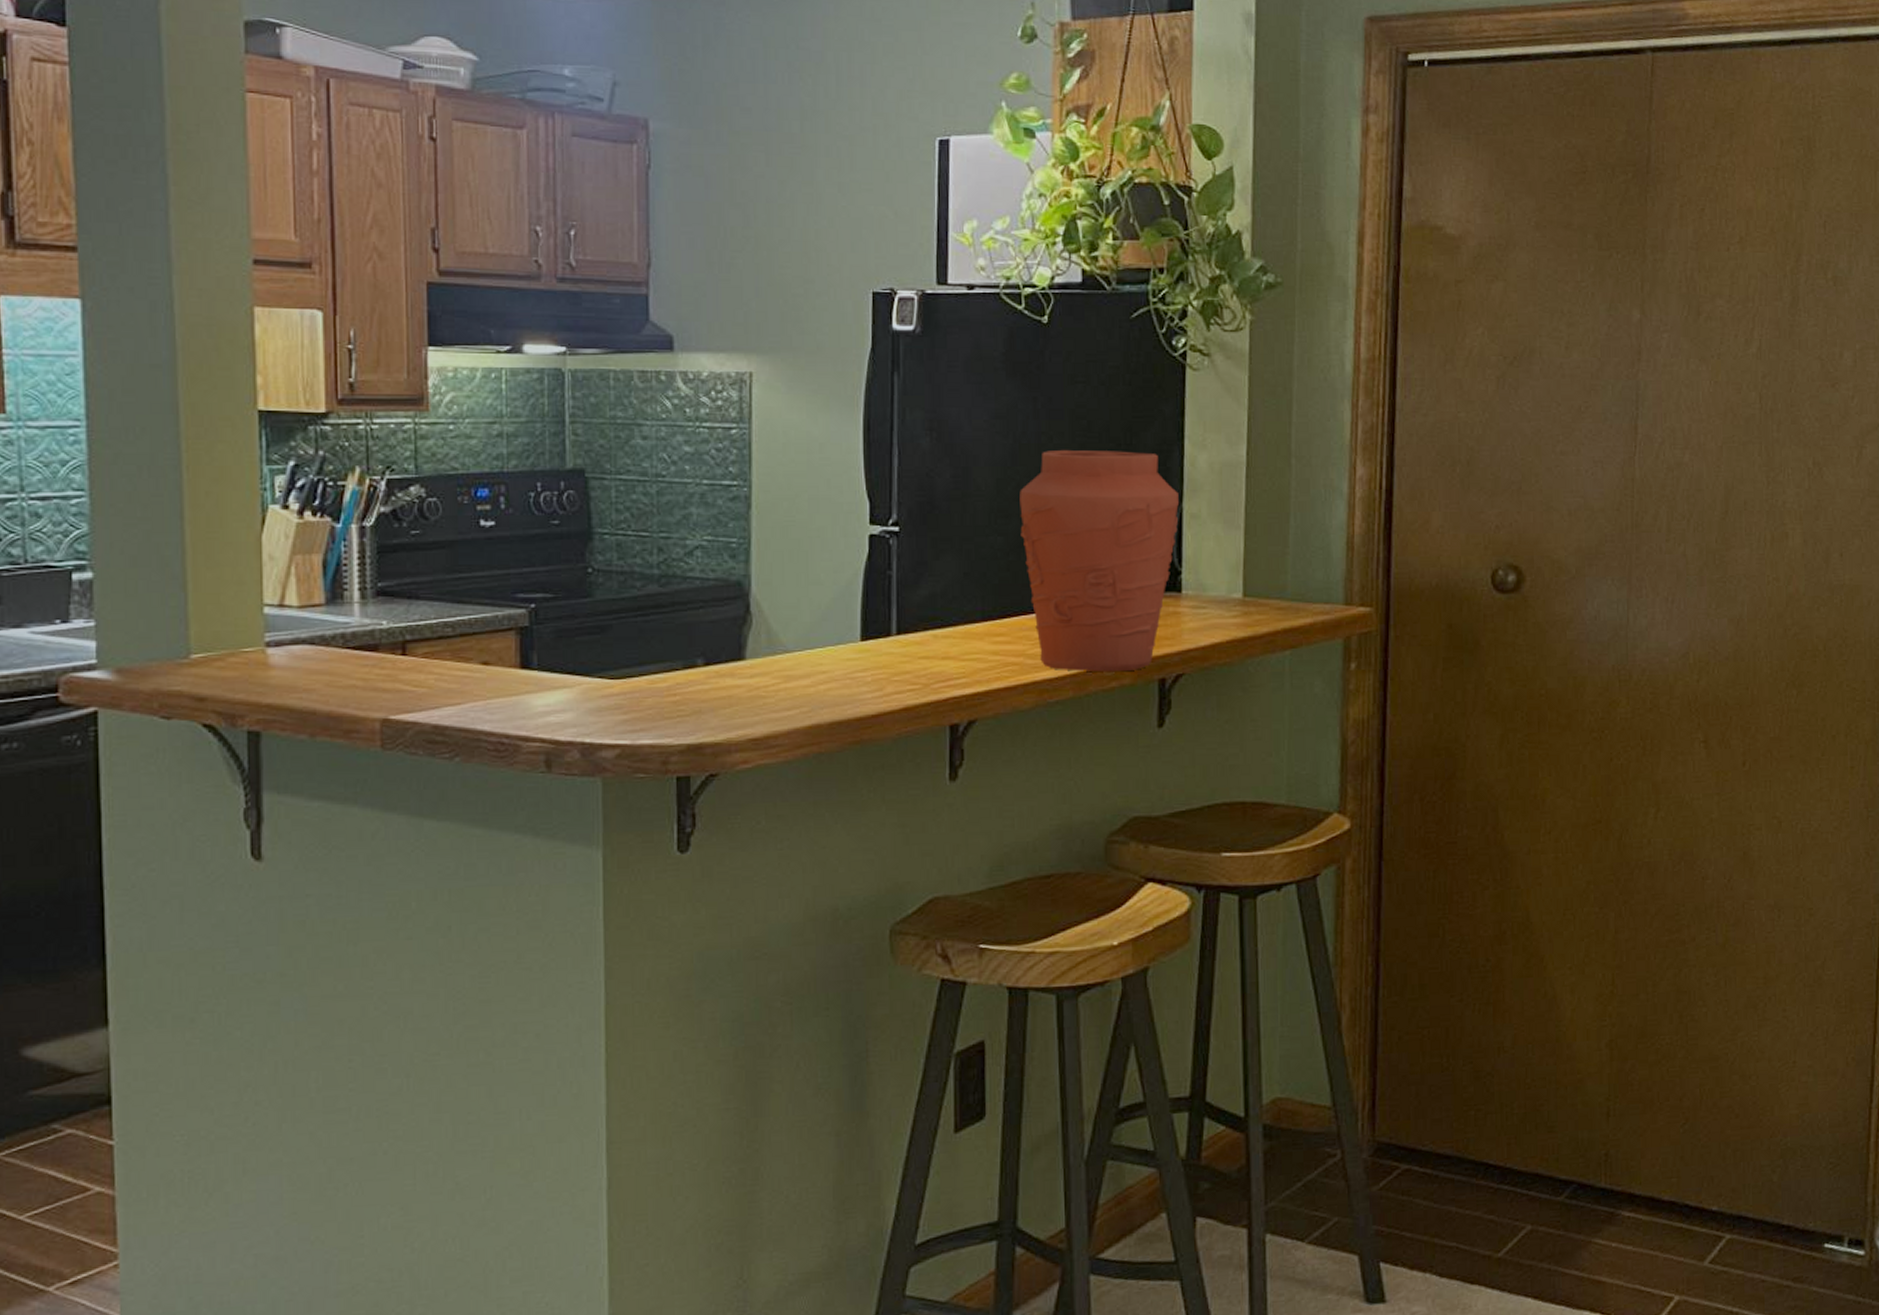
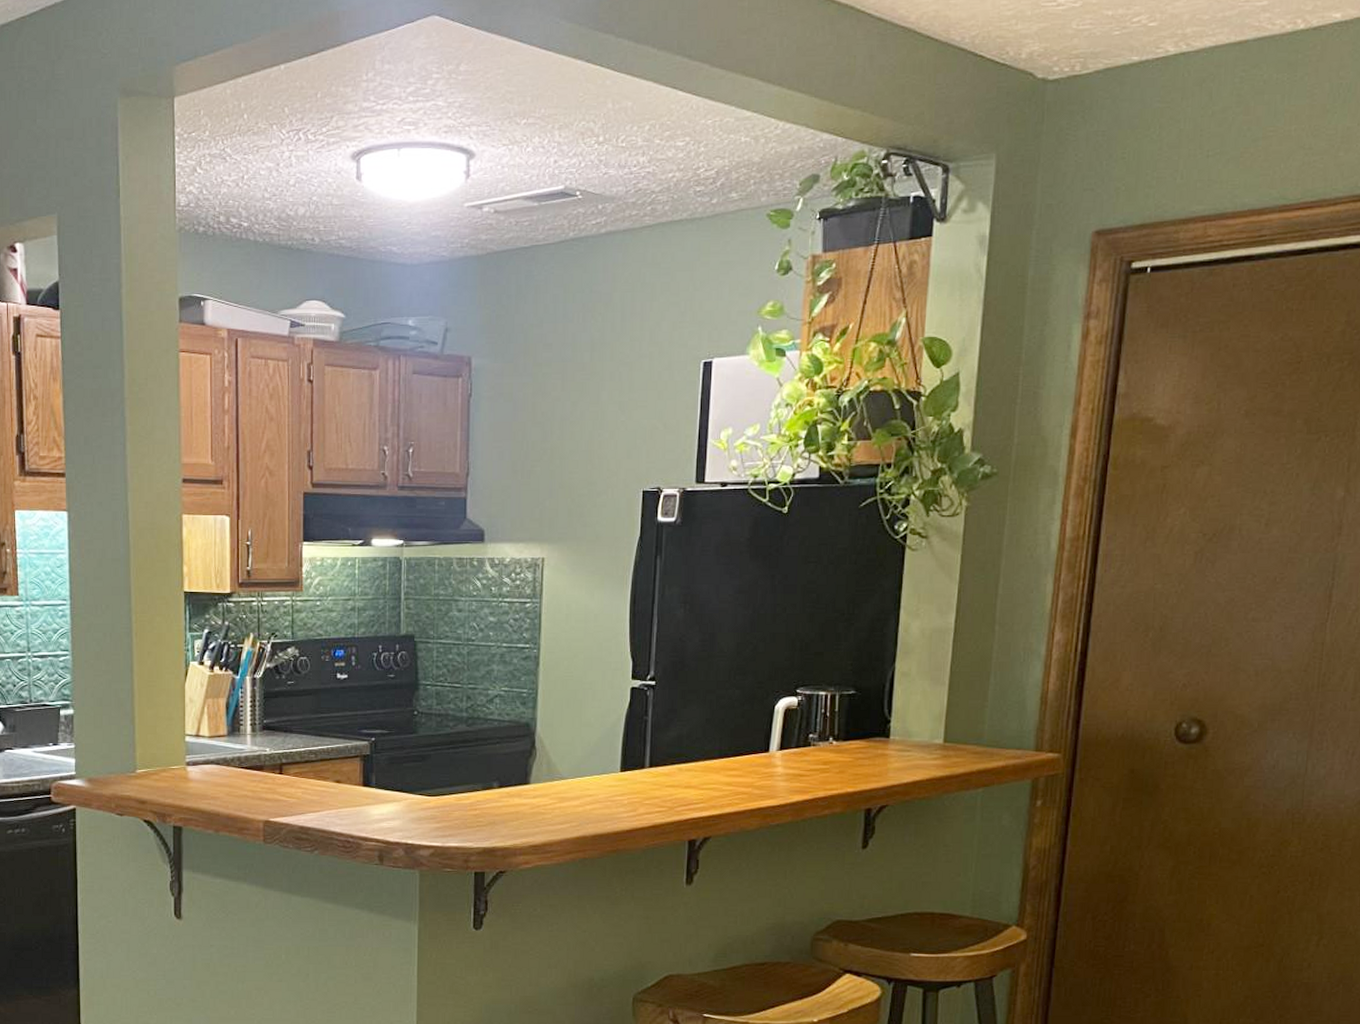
vase: present [1020,449,1179,672] -> none [755,618,892,802]

